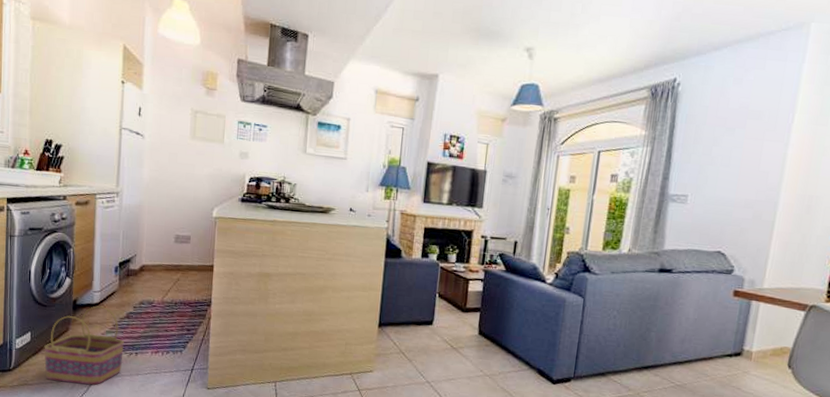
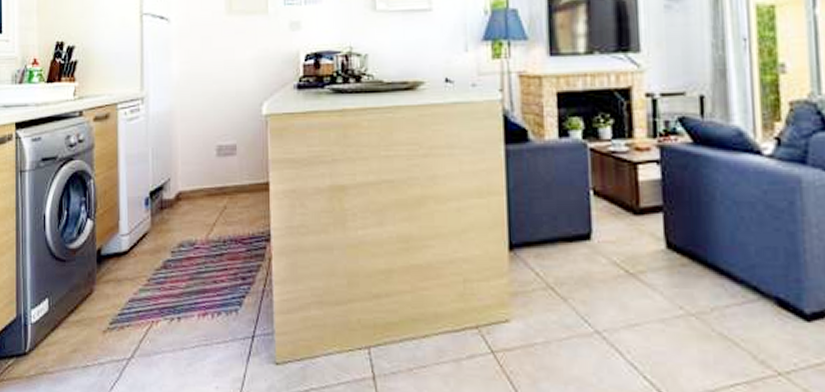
basket: present [44,306,124,385] -> none [65,254,163,369]

